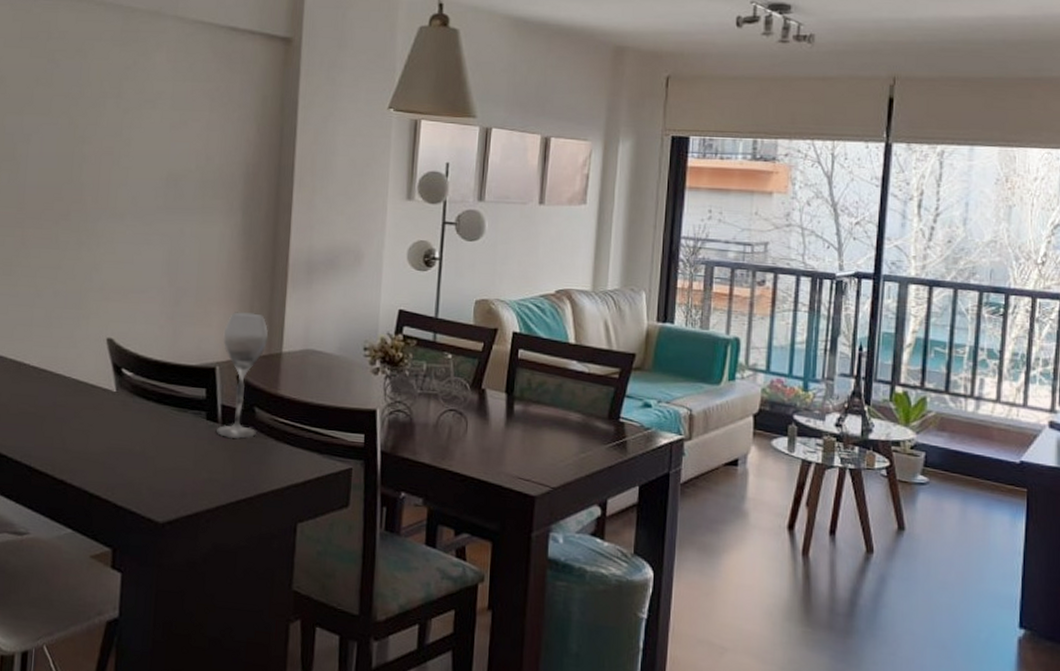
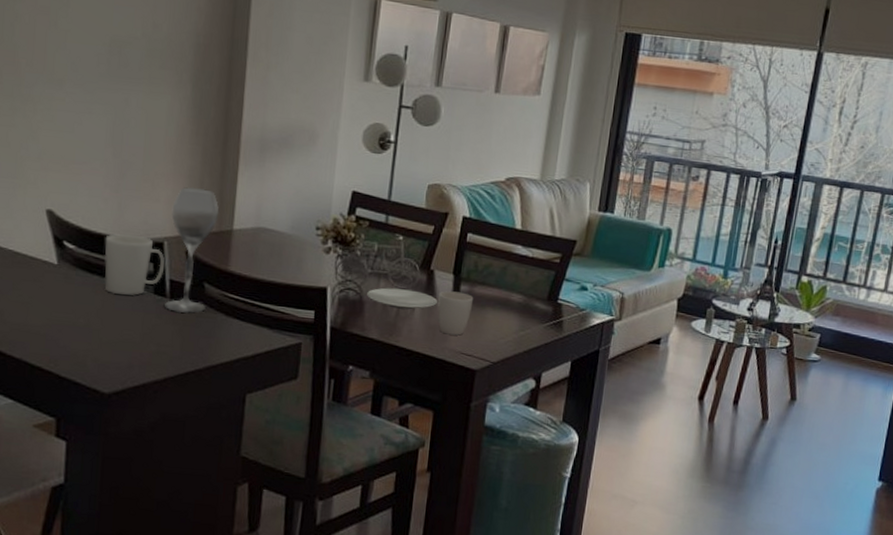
mug: none [159,360,217,422] -> present [104,234,165,296]
plate: none [417,408,490,432] -> present [367,287,437,310]
cup: none [491,411,529,459] -> present [437,291,474,336]

